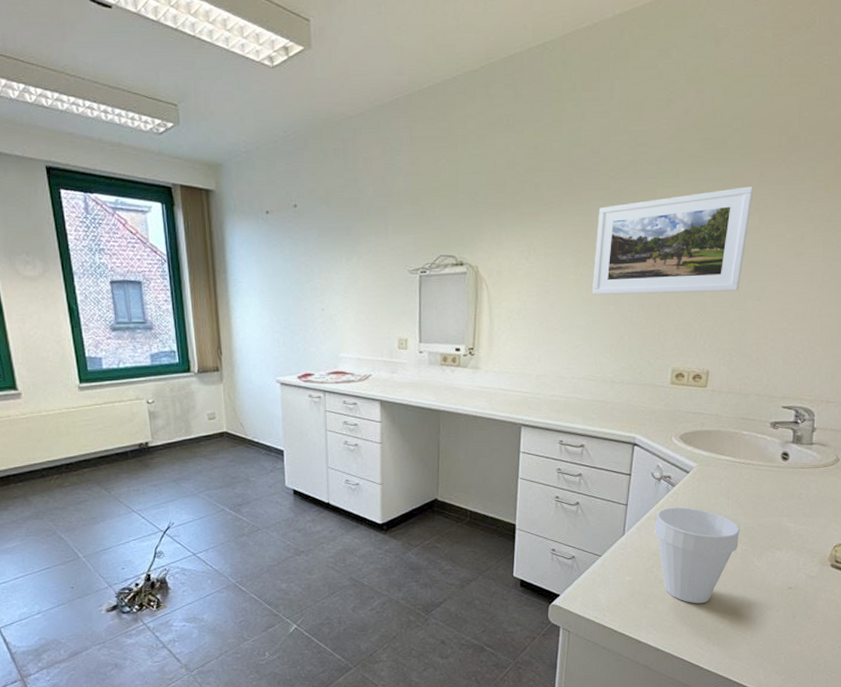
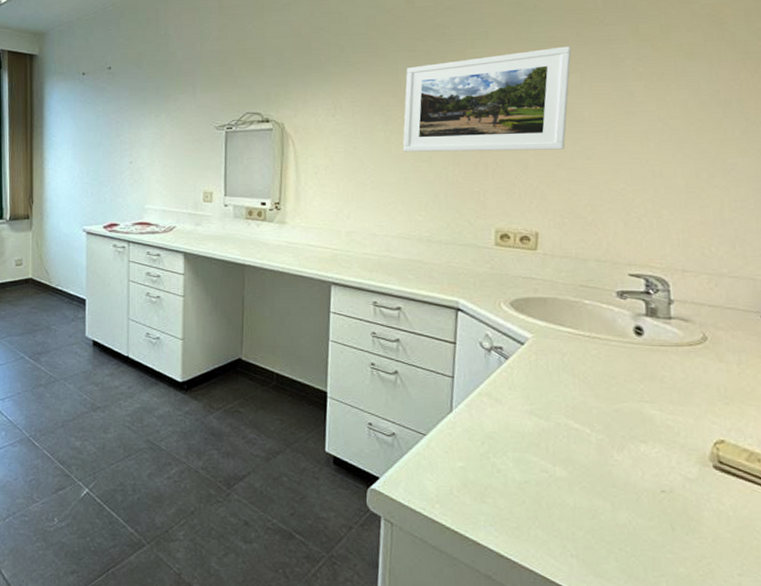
cup: present [655,507,740,604] -> none [487,384,592,502]

